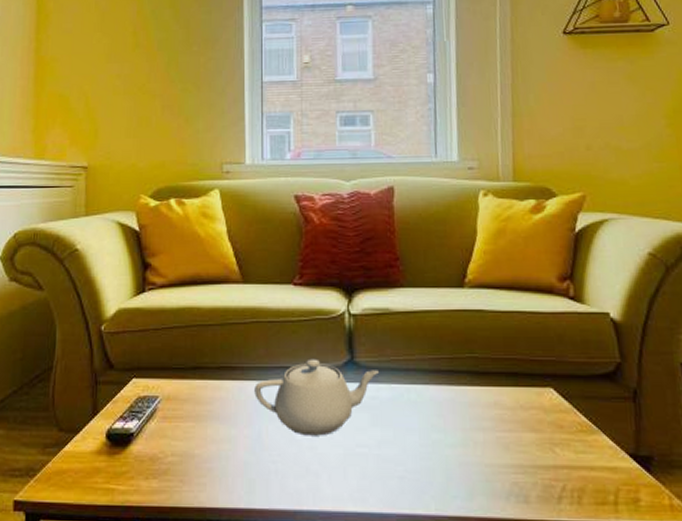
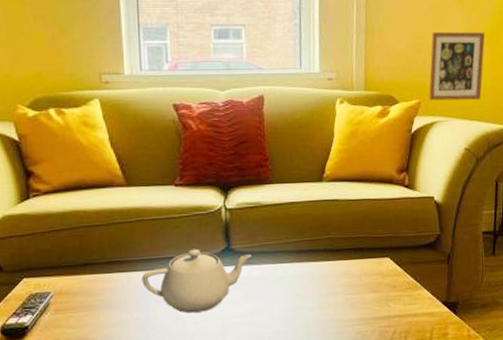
picture frame: none [595,112,667,194] -> present [429,32,486,101]

